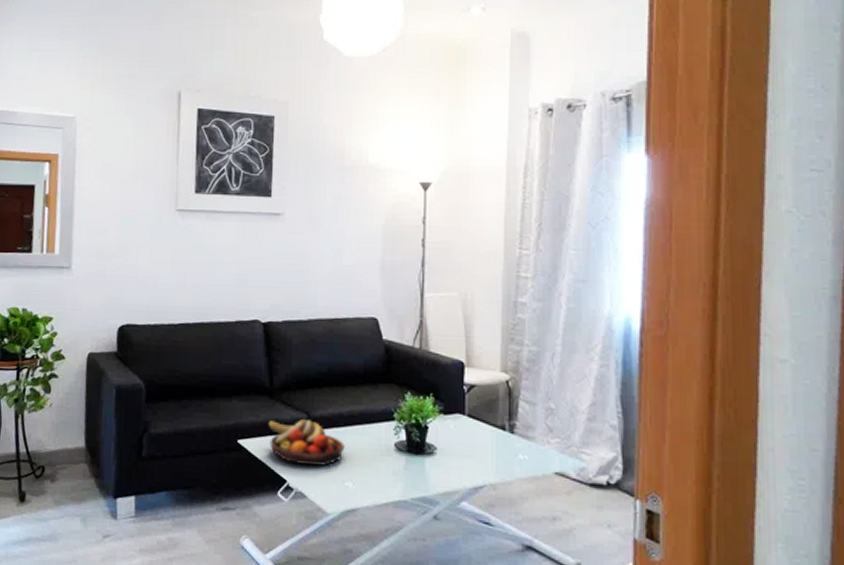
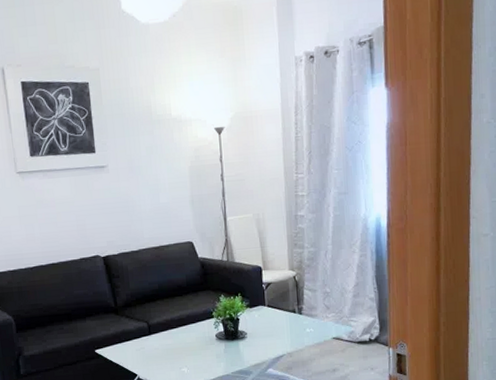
fruit bowl: present [267,418,345,466] -> none [117,326,179,361]

